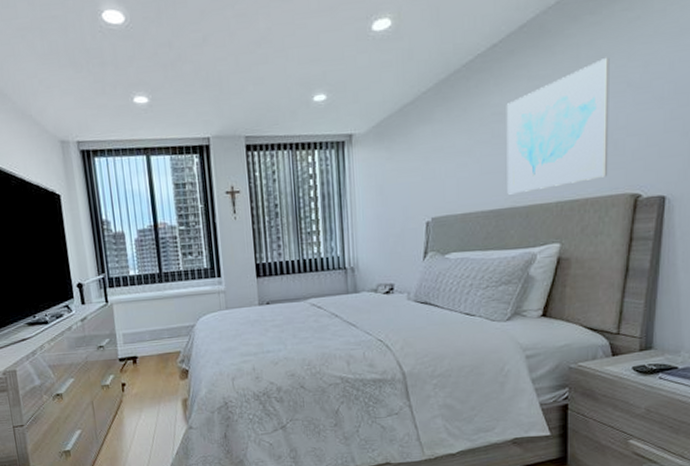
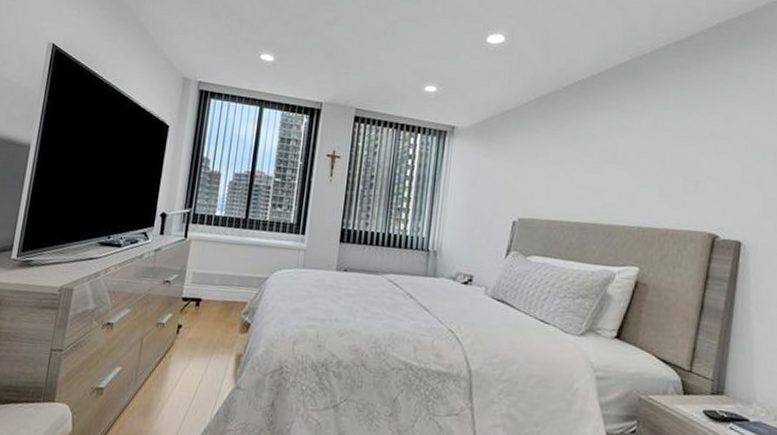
wall art: present [506,57,610,195] -> none [593,106,695,213]

